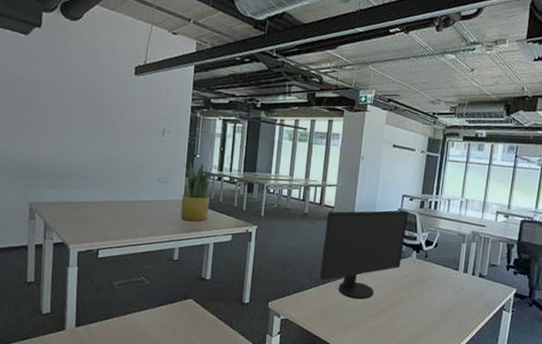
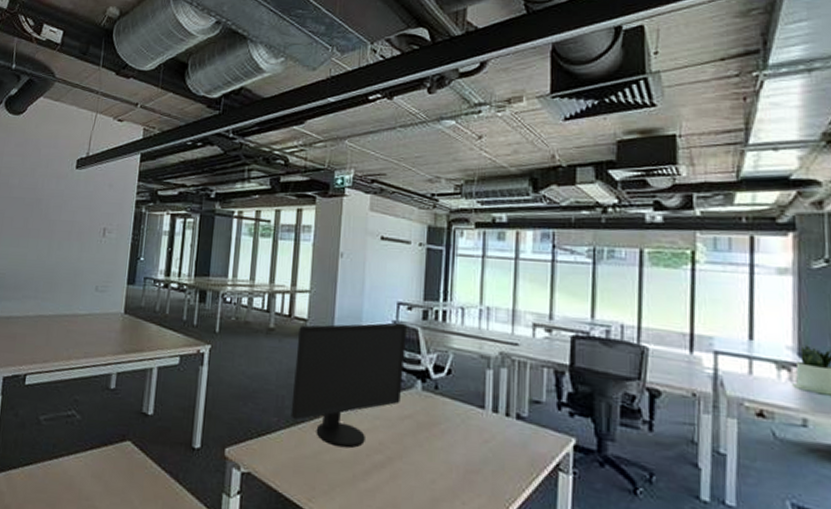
planter: present [180,161,214,222] -> none [120,265,160,340]

